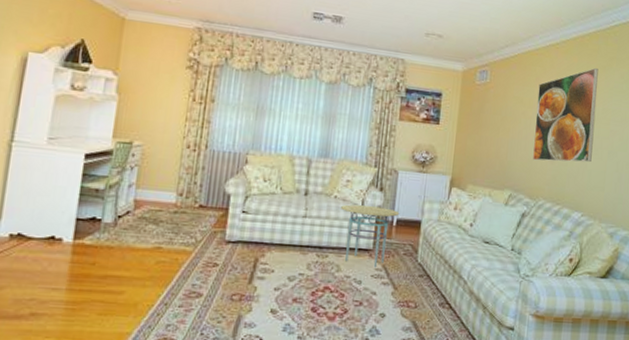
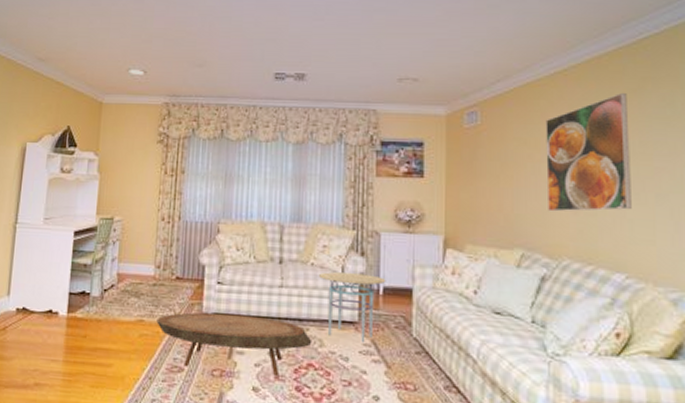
coffee table: none [175,240,330,299] -> present [156,312,312,377]

